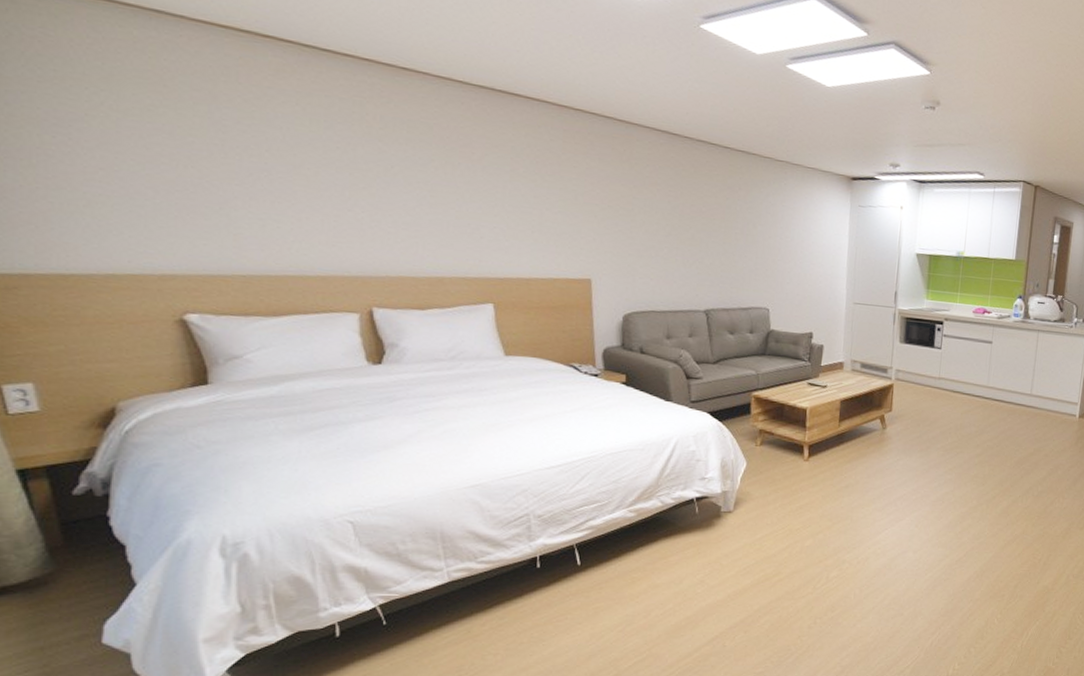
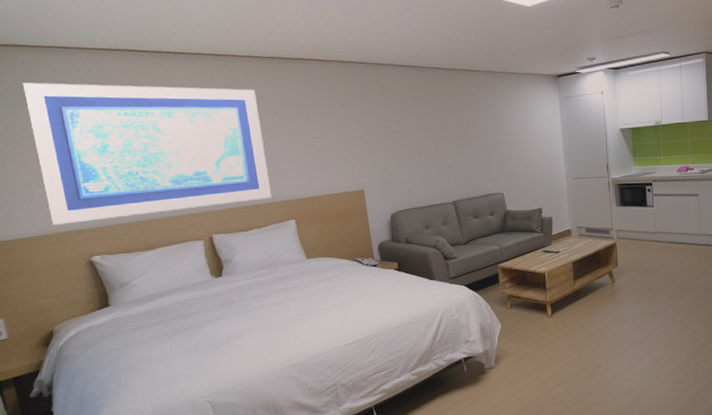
wall art: none [84,50,464,272] -> present [22,82,272,225]

